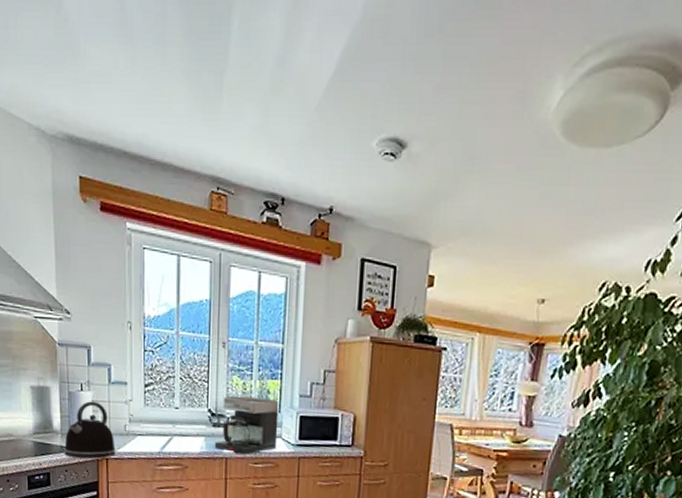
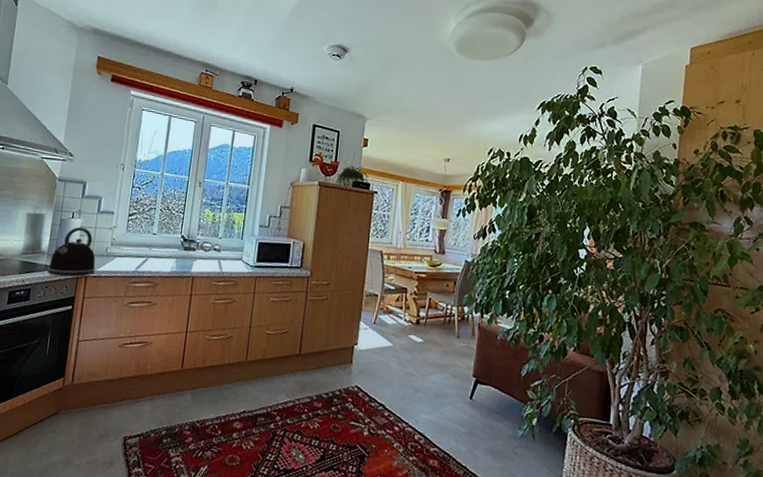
coffee maker: present [214,396,279,455] -> none [183,225,242,274]

